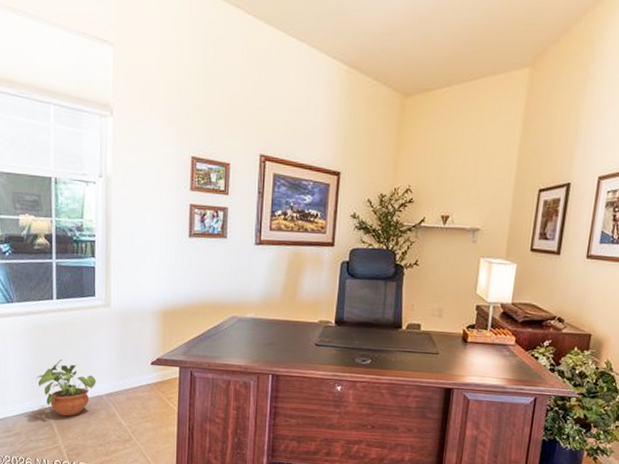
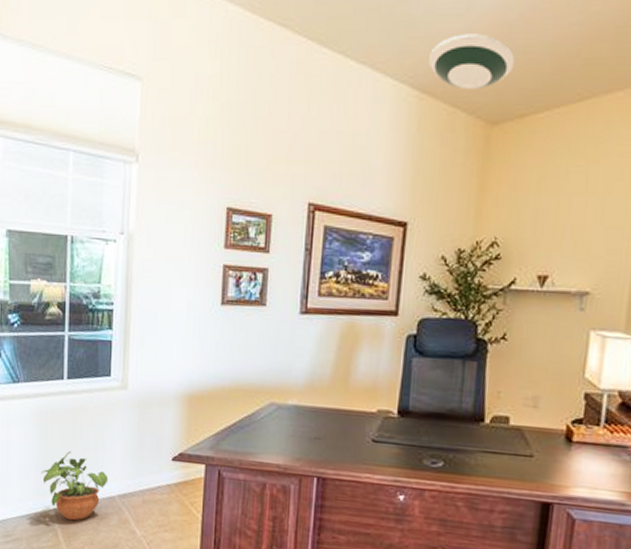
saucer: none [356,21,423,68] -> present [429,34,515,90]

